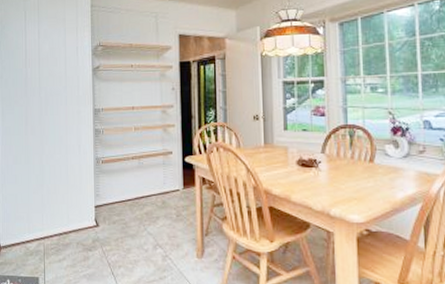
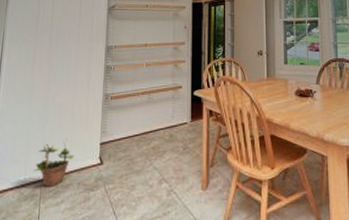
potted plant: none [36,201,71,245] -> present [33,139,74,188]

